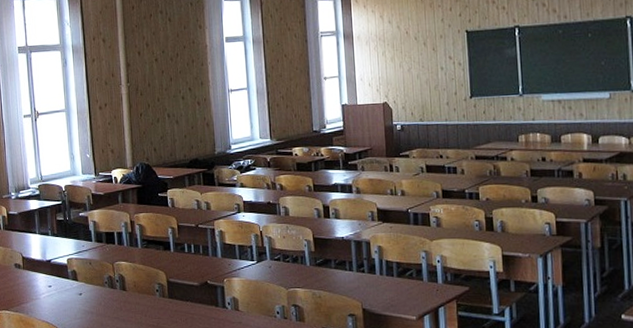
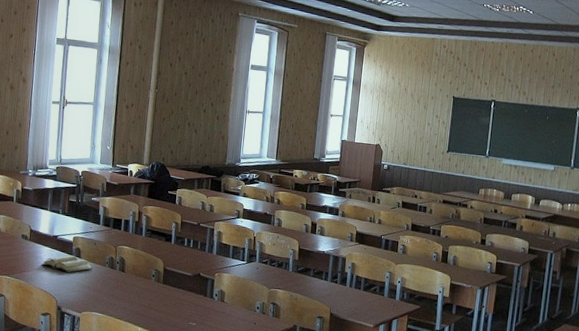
diary: none [39,279,92,299] -> present [42,255,93,273]

